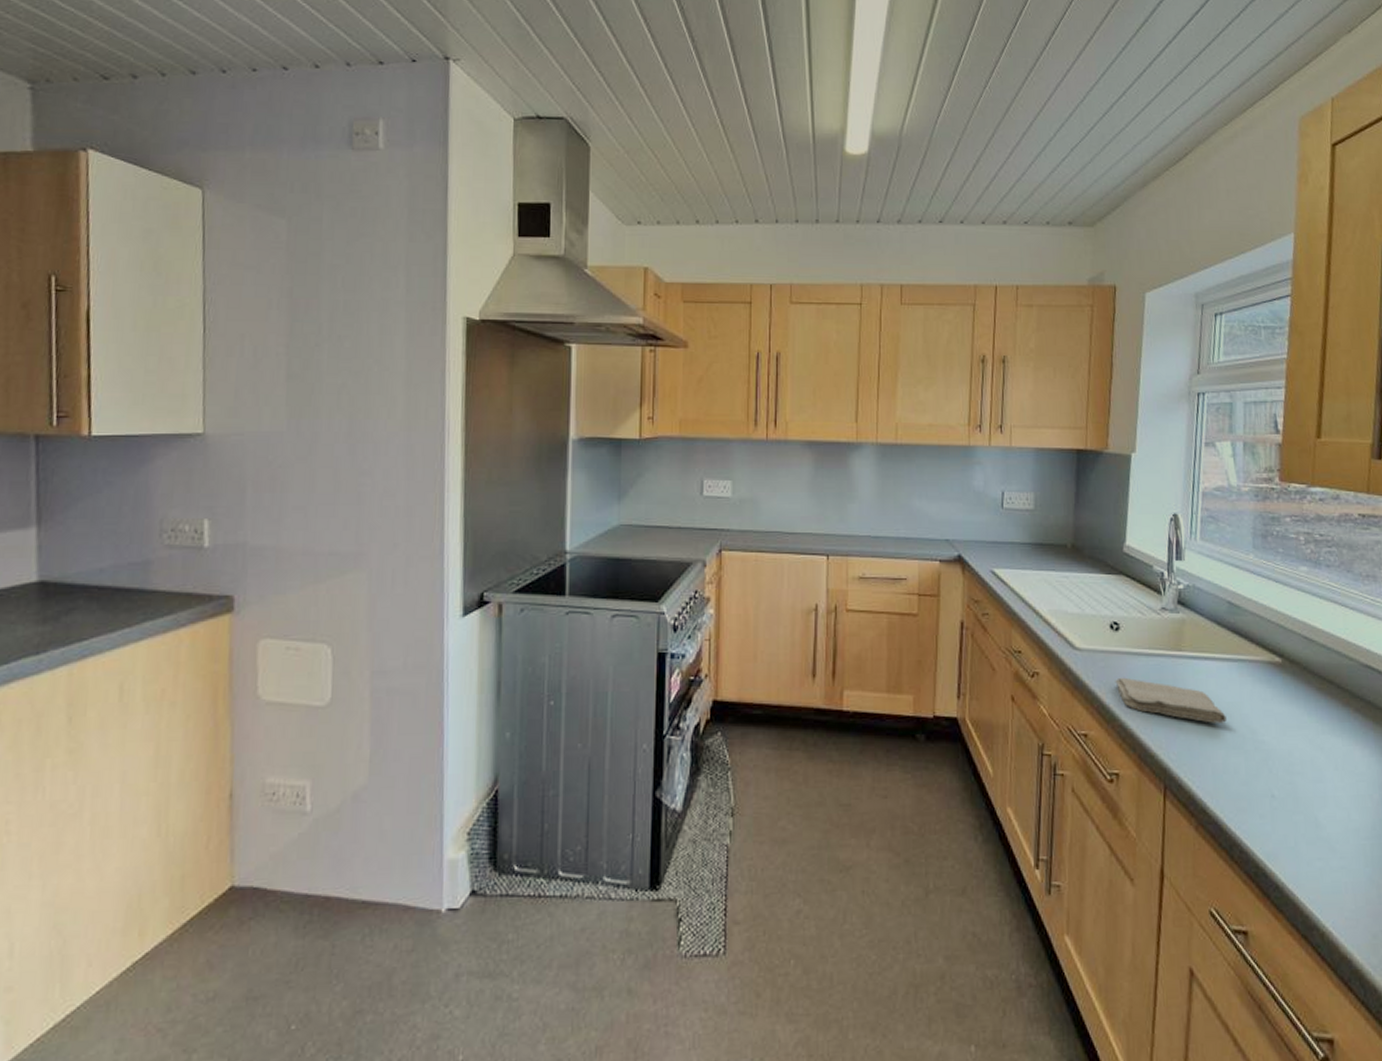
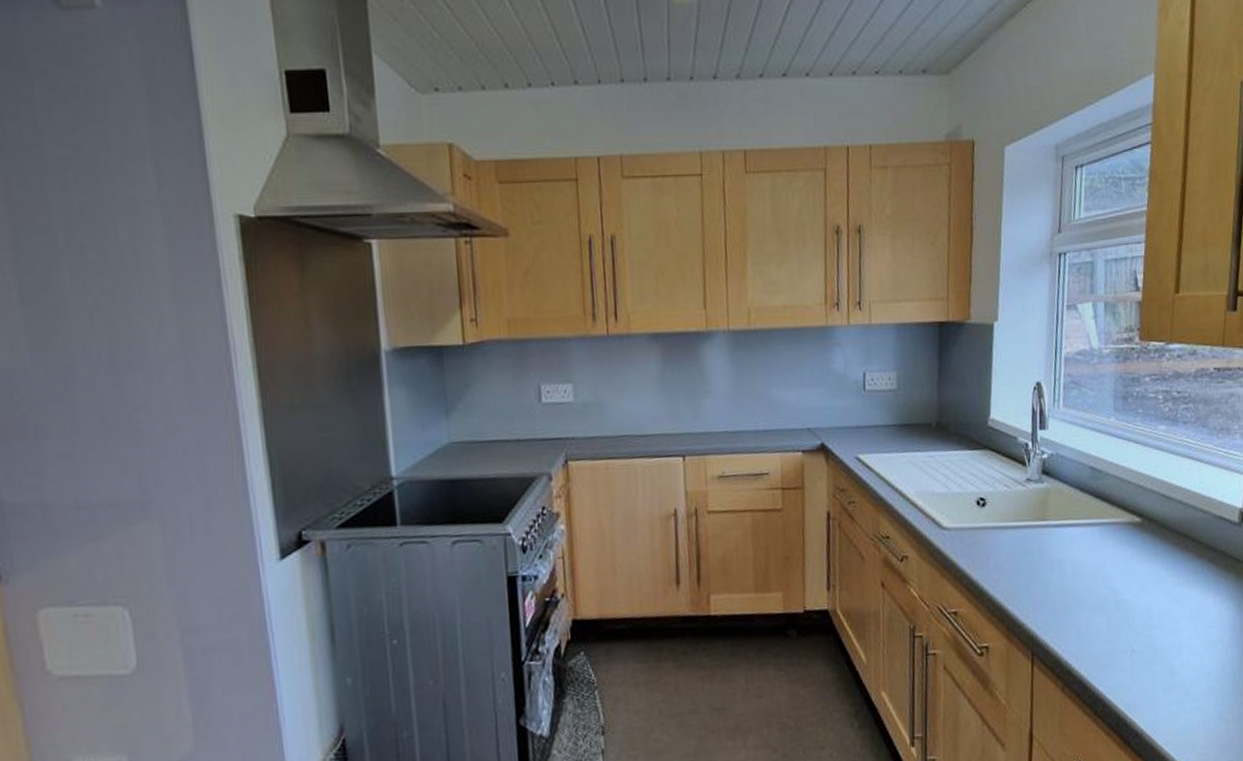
washcloth: present [1115,677,1228,723] -> none [983,552,1091,588]

